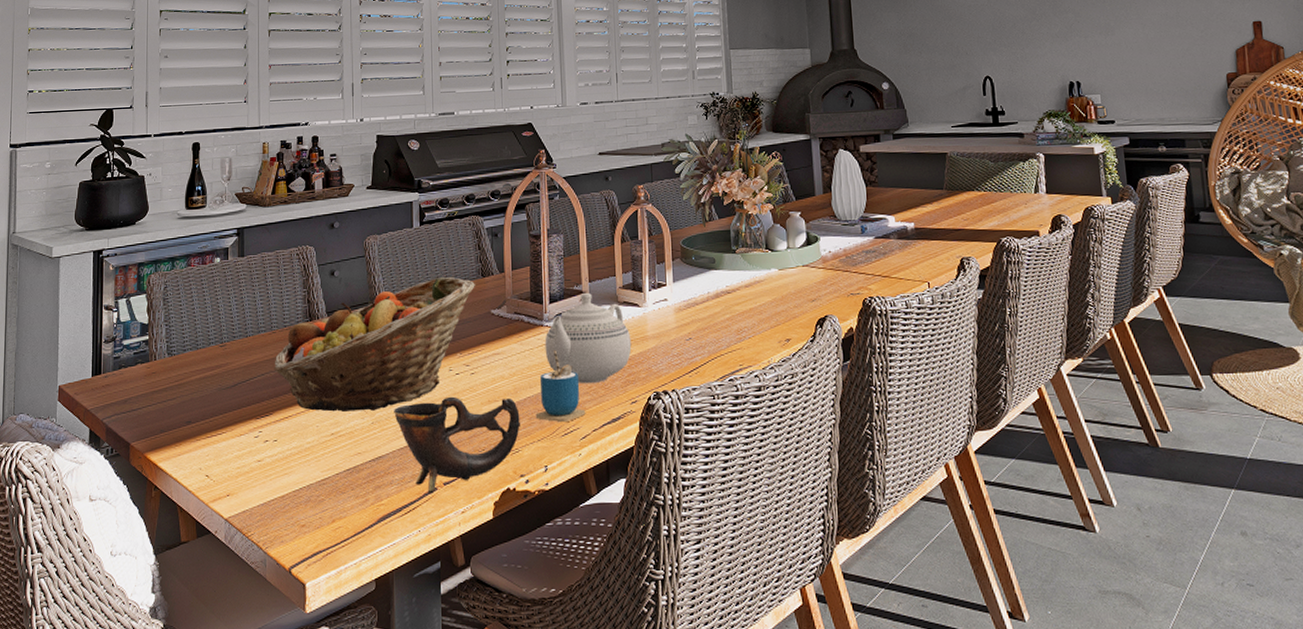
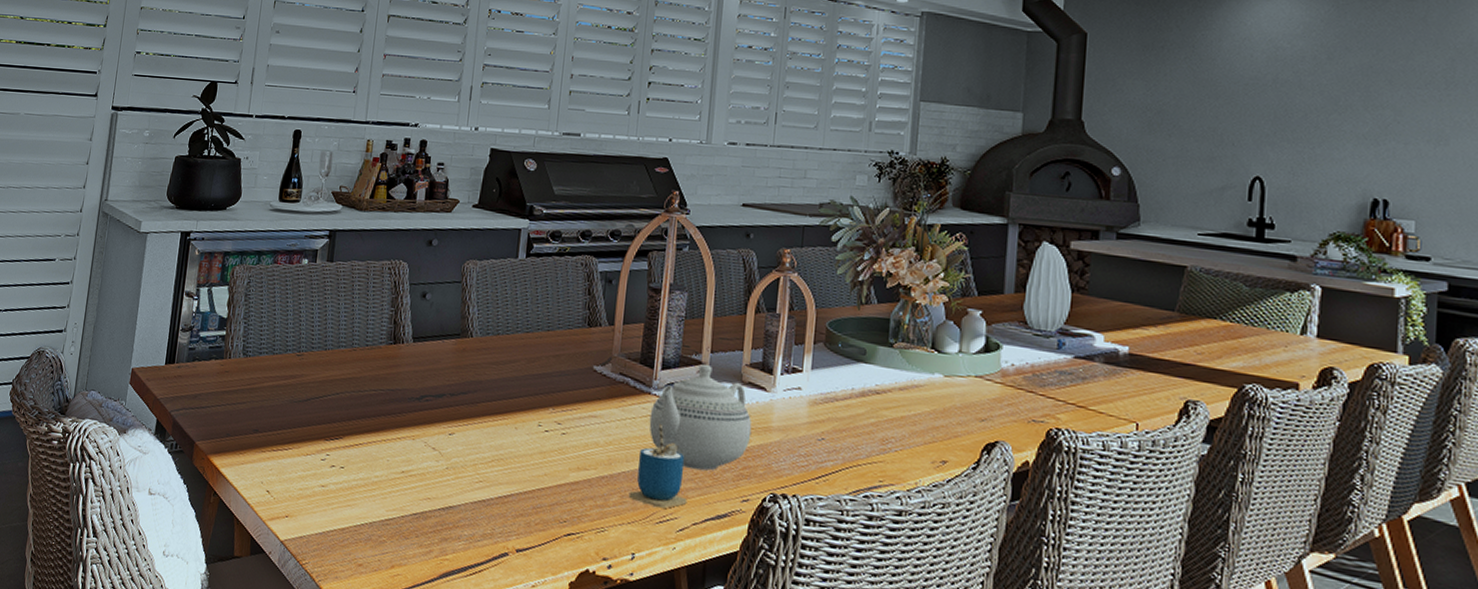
fruit basket: present [274,276,476,412] -> none [350,318,581,455]
cup: present [394,396,520,494] -> none [471,454,611,559]

